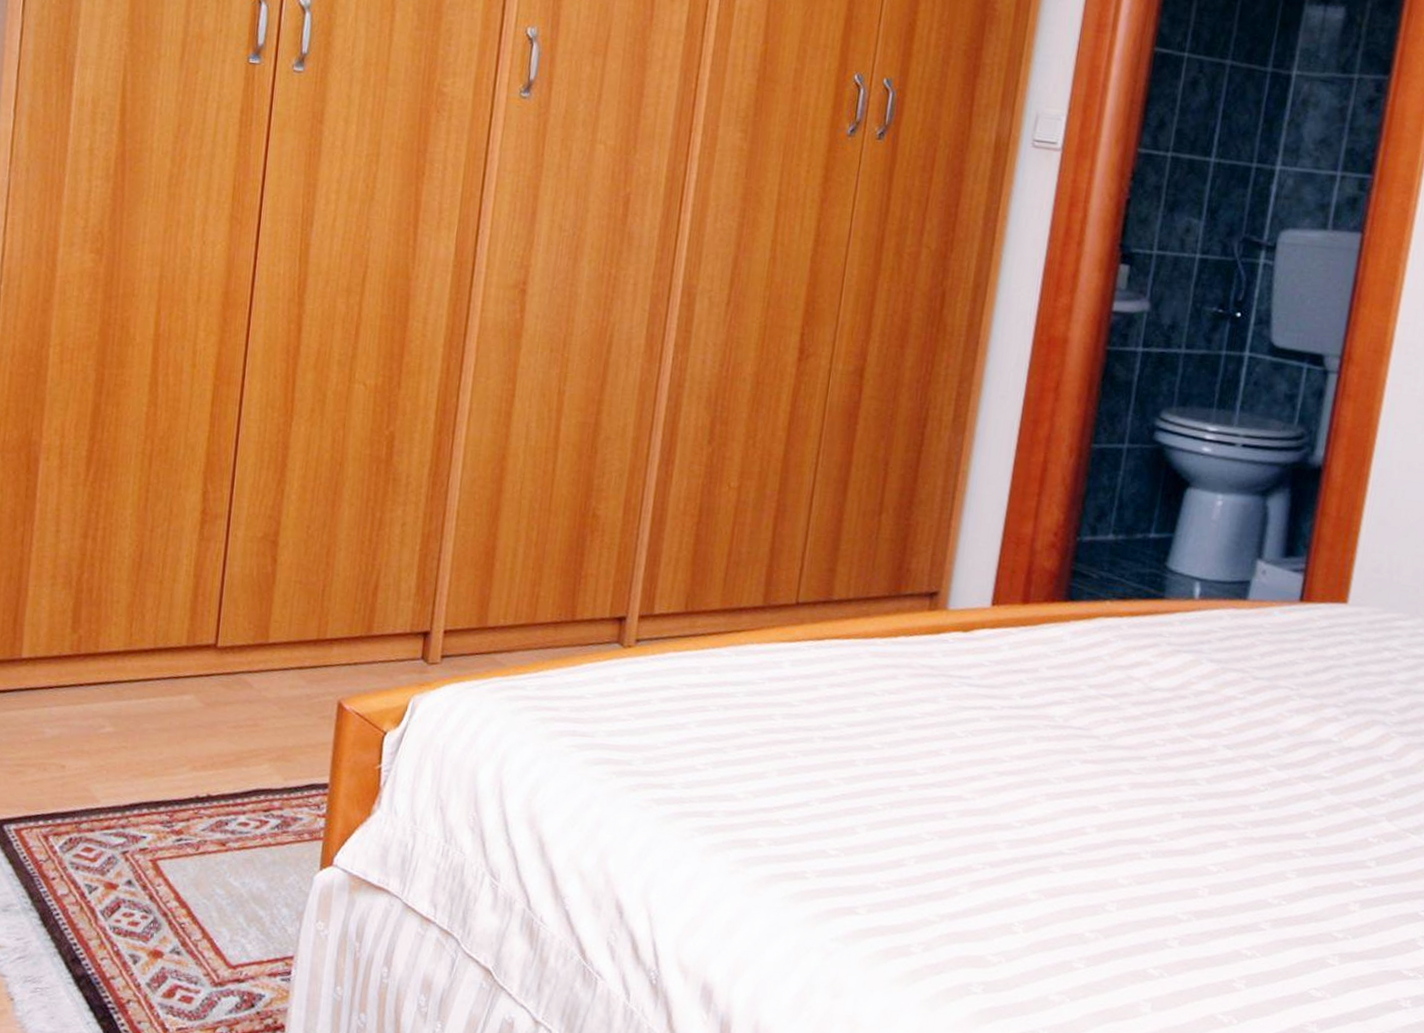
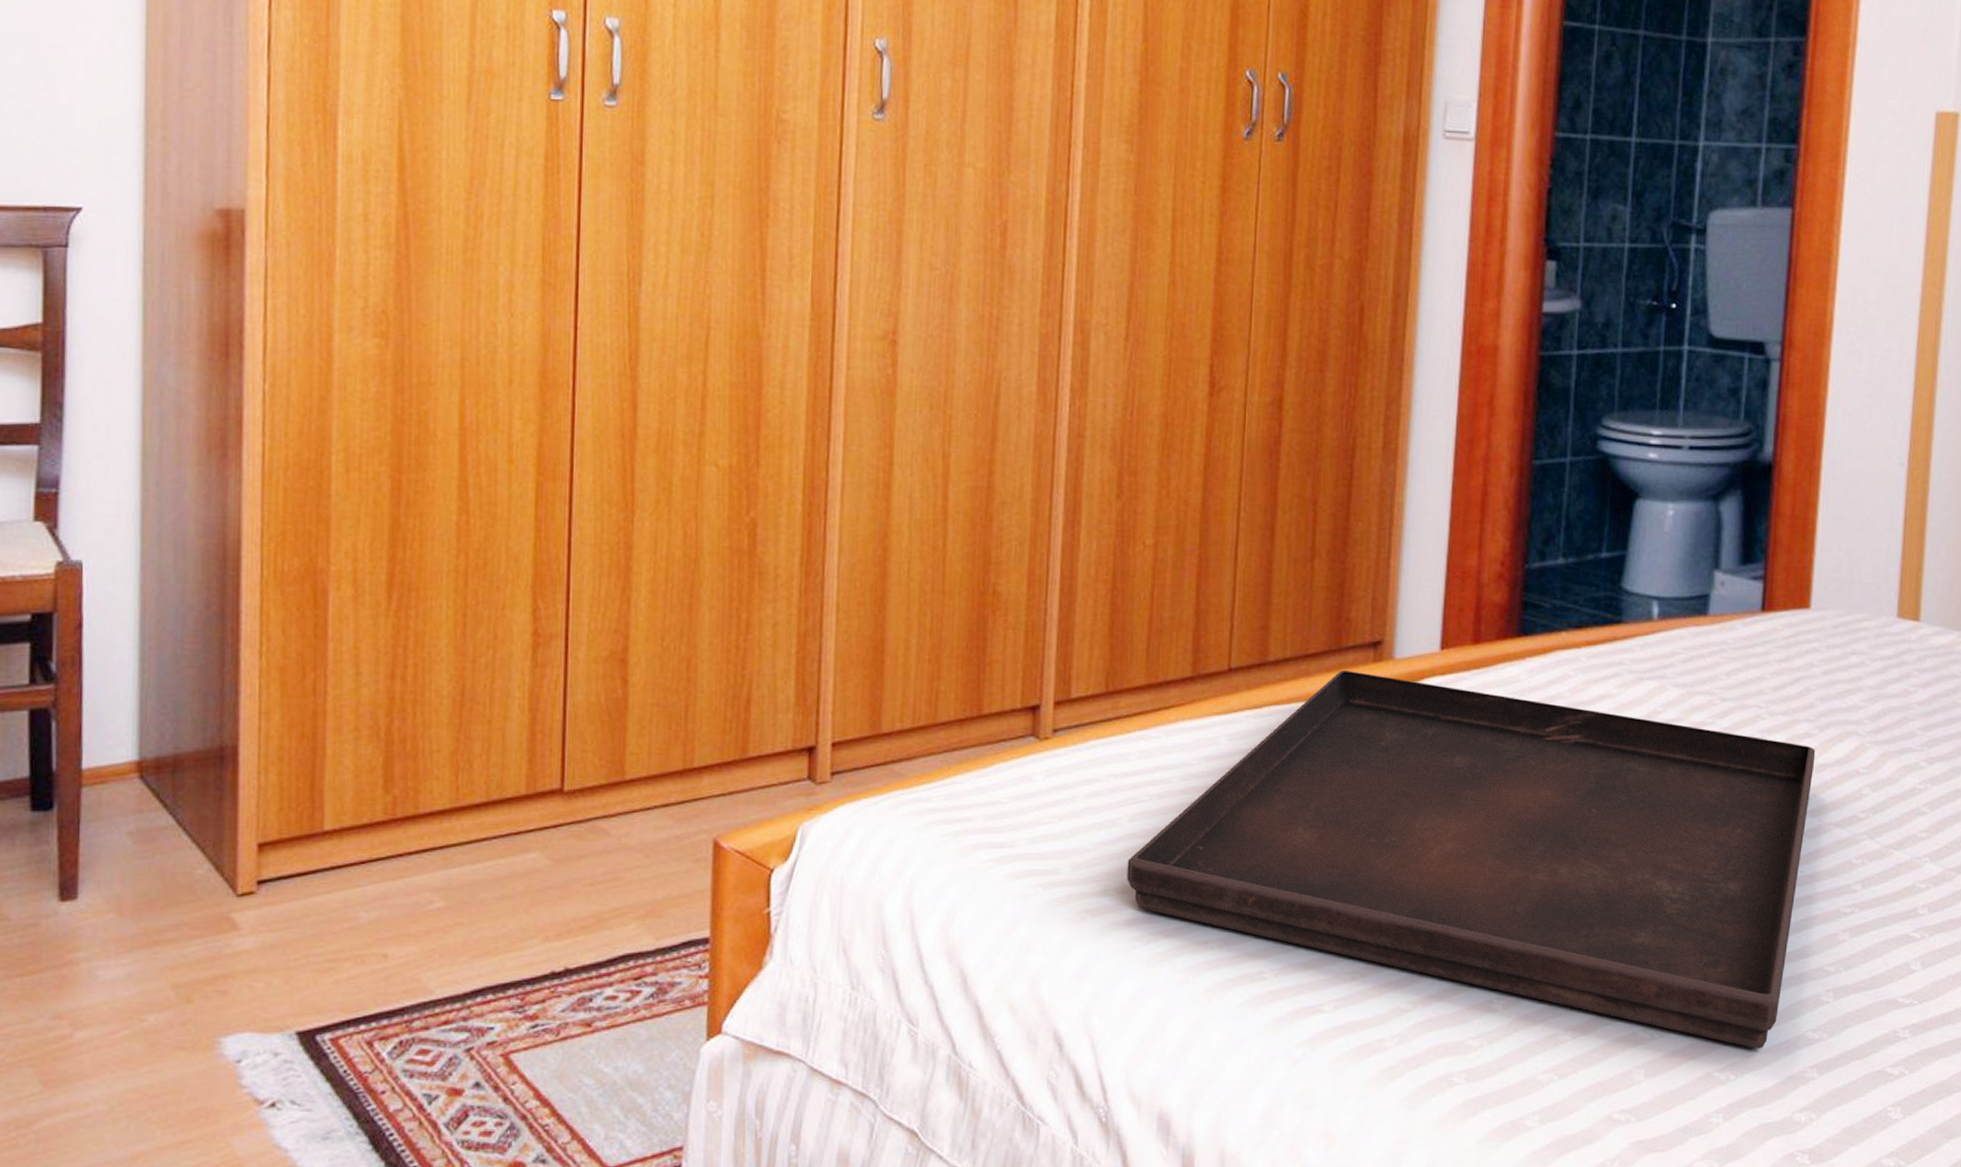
serving tray: none [690,614,1342,1000] -> present [1127,670,1816,1049]

